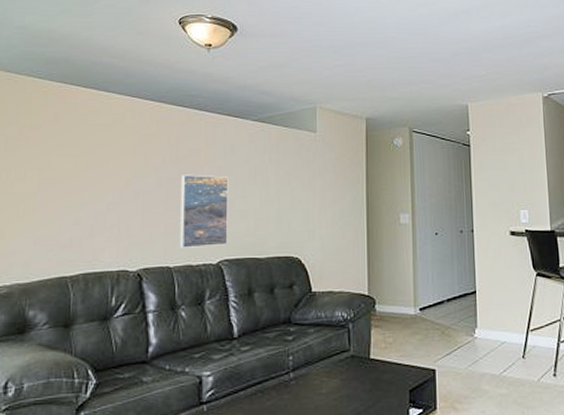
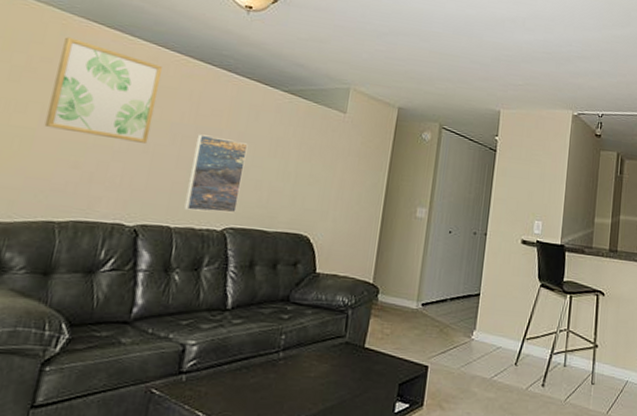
wall art: none [43,103,139,192] -> present [44,37,162,144]

